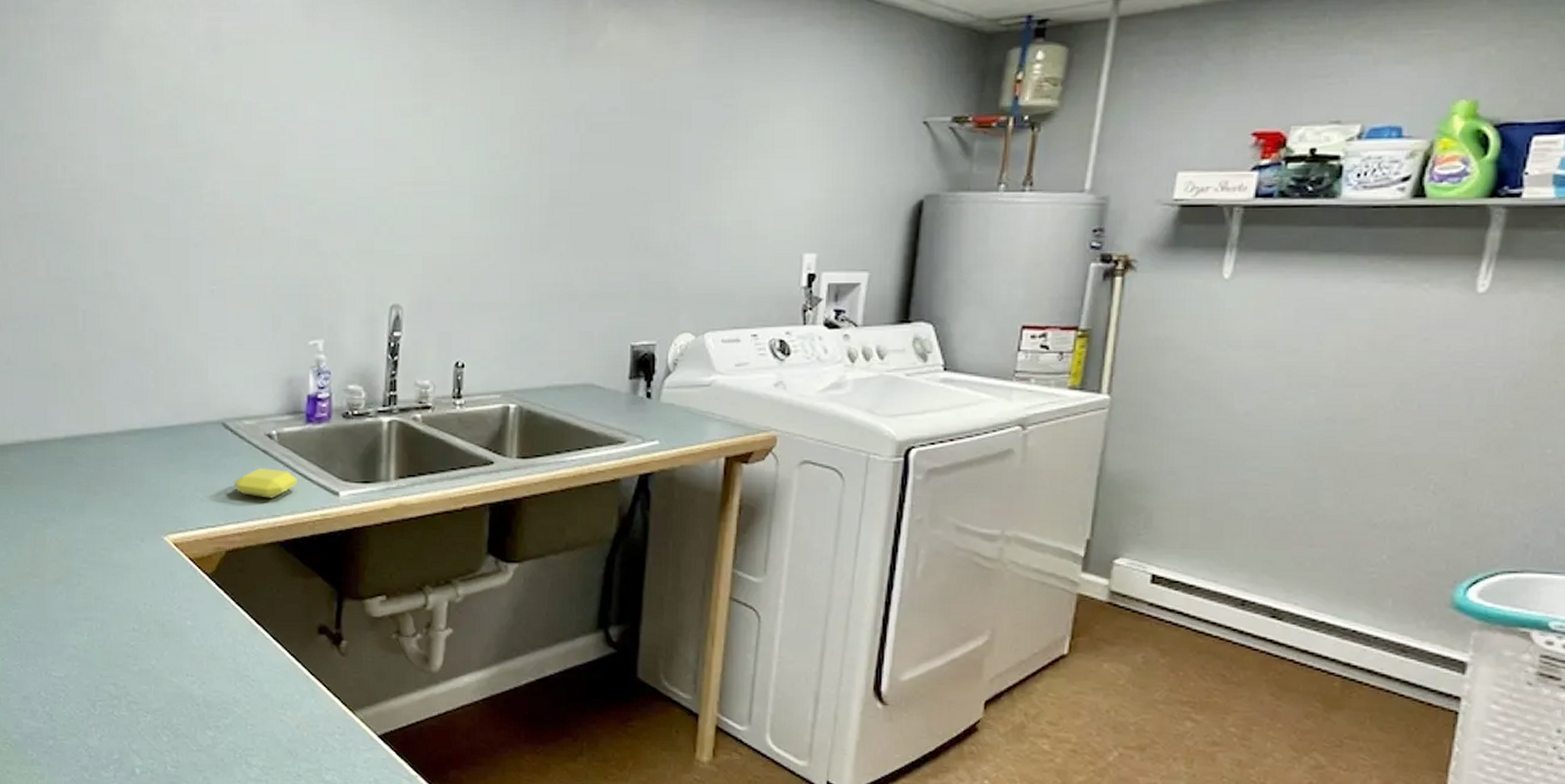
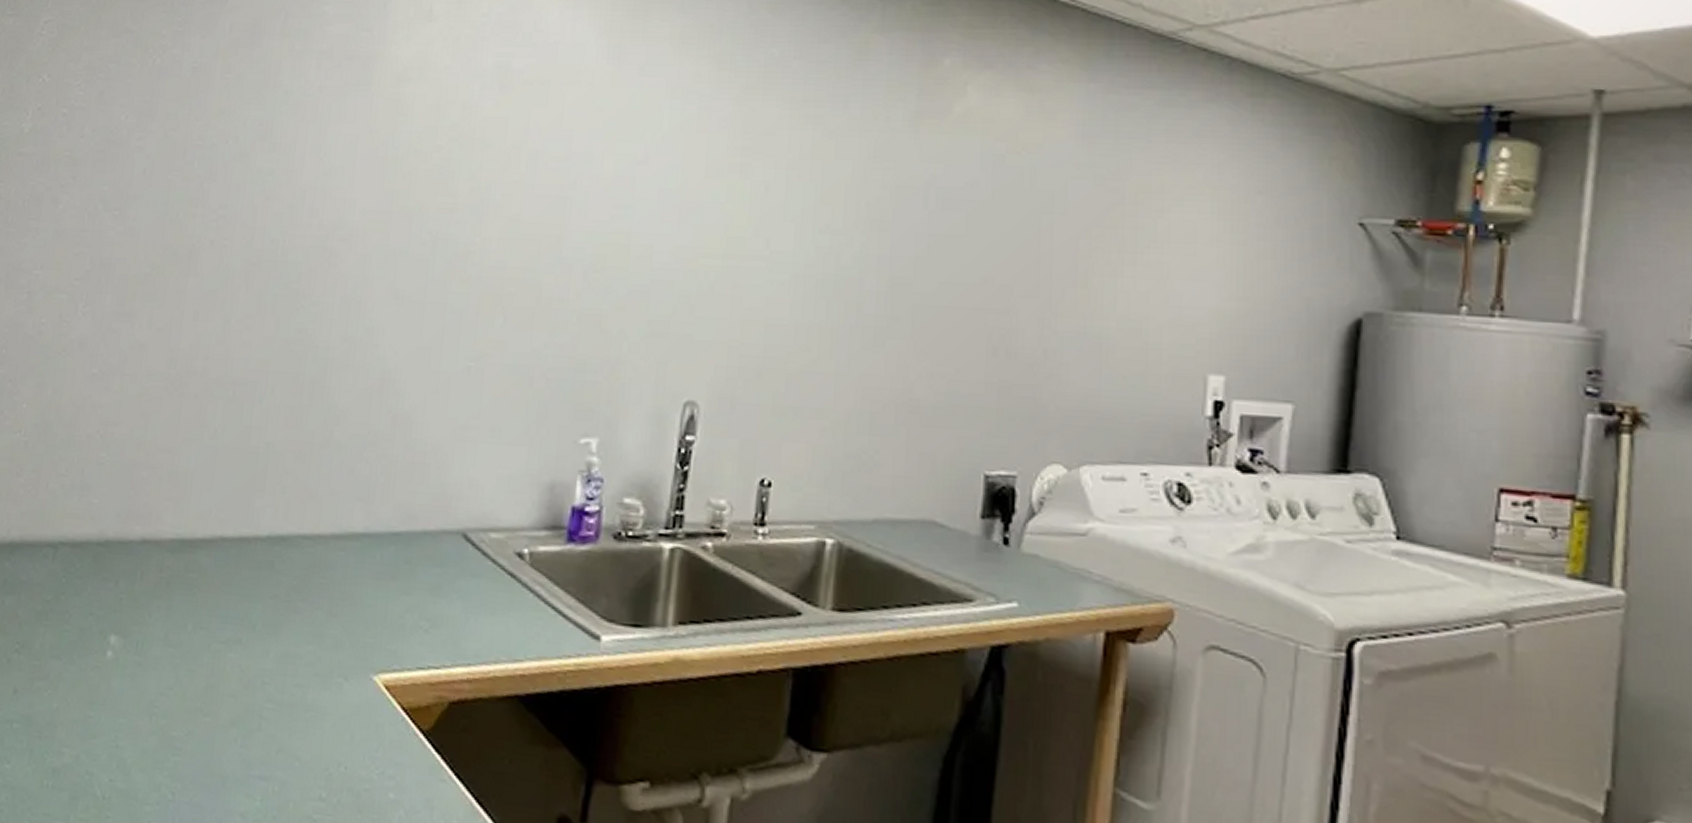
soap bar: present [233,467,298,499] -> none [468,595,550,638]

